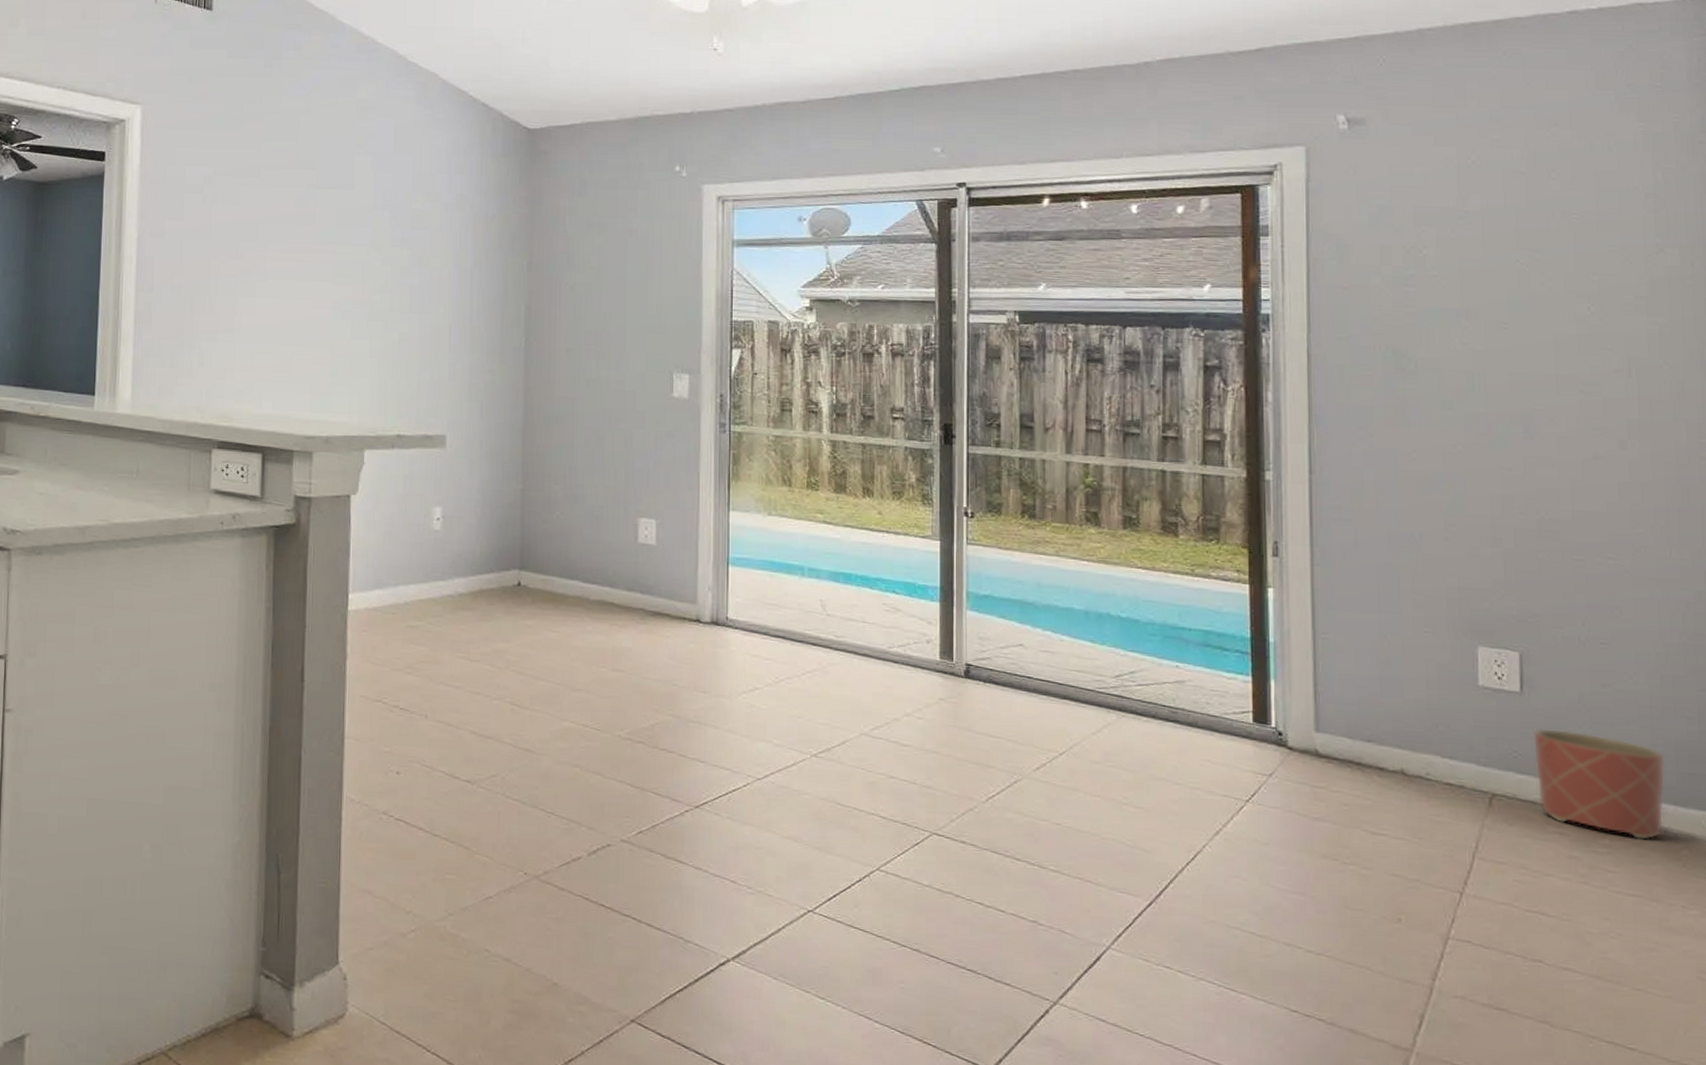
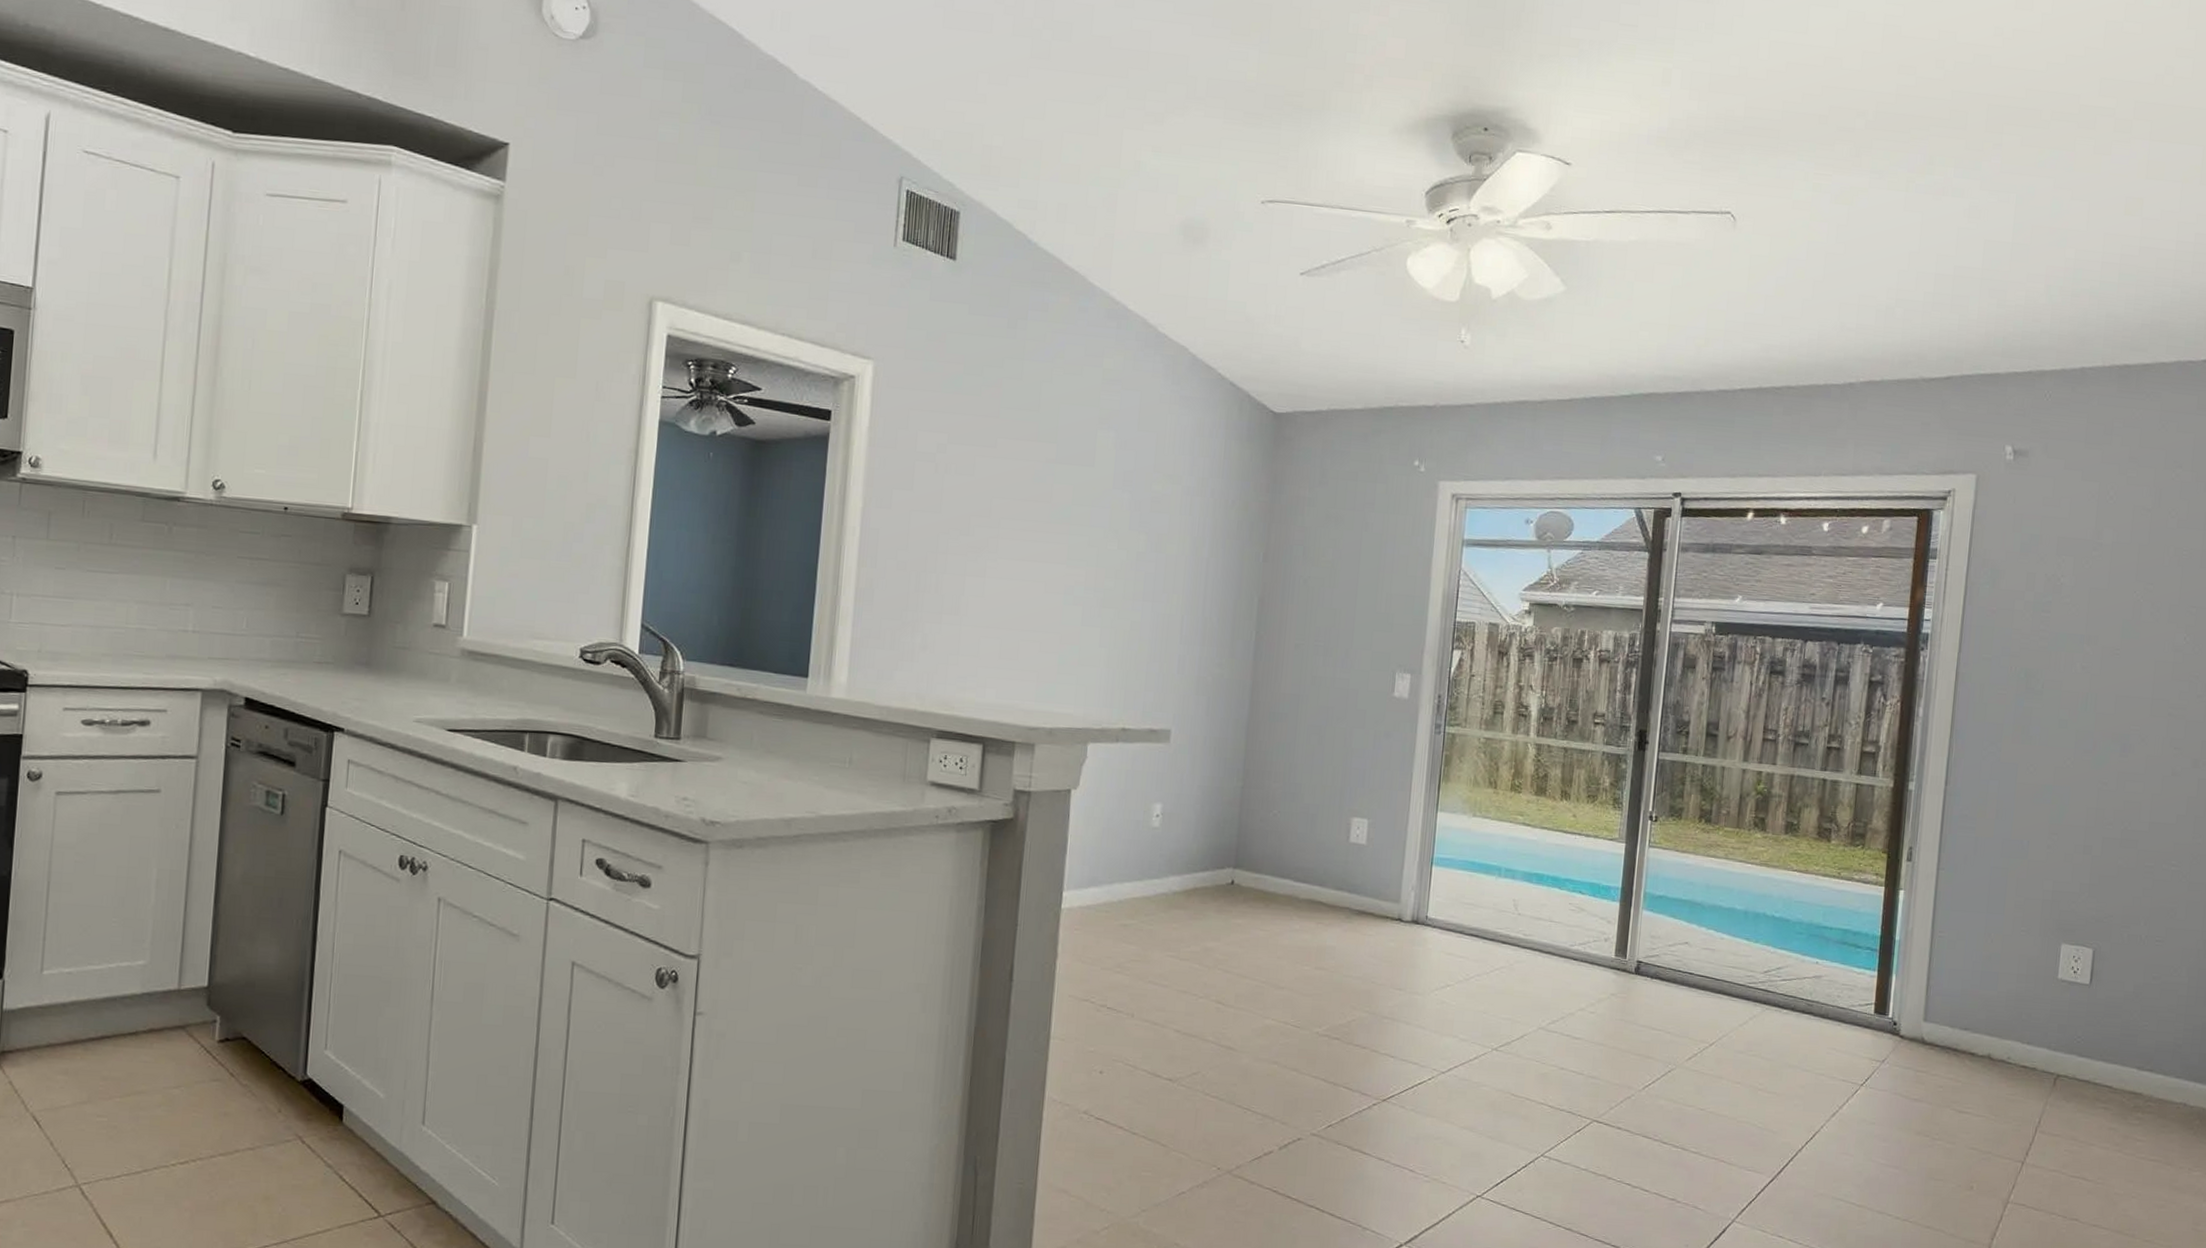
planter: present [1533,728,1665,840] -> none [2092,1016,2192,1112]

